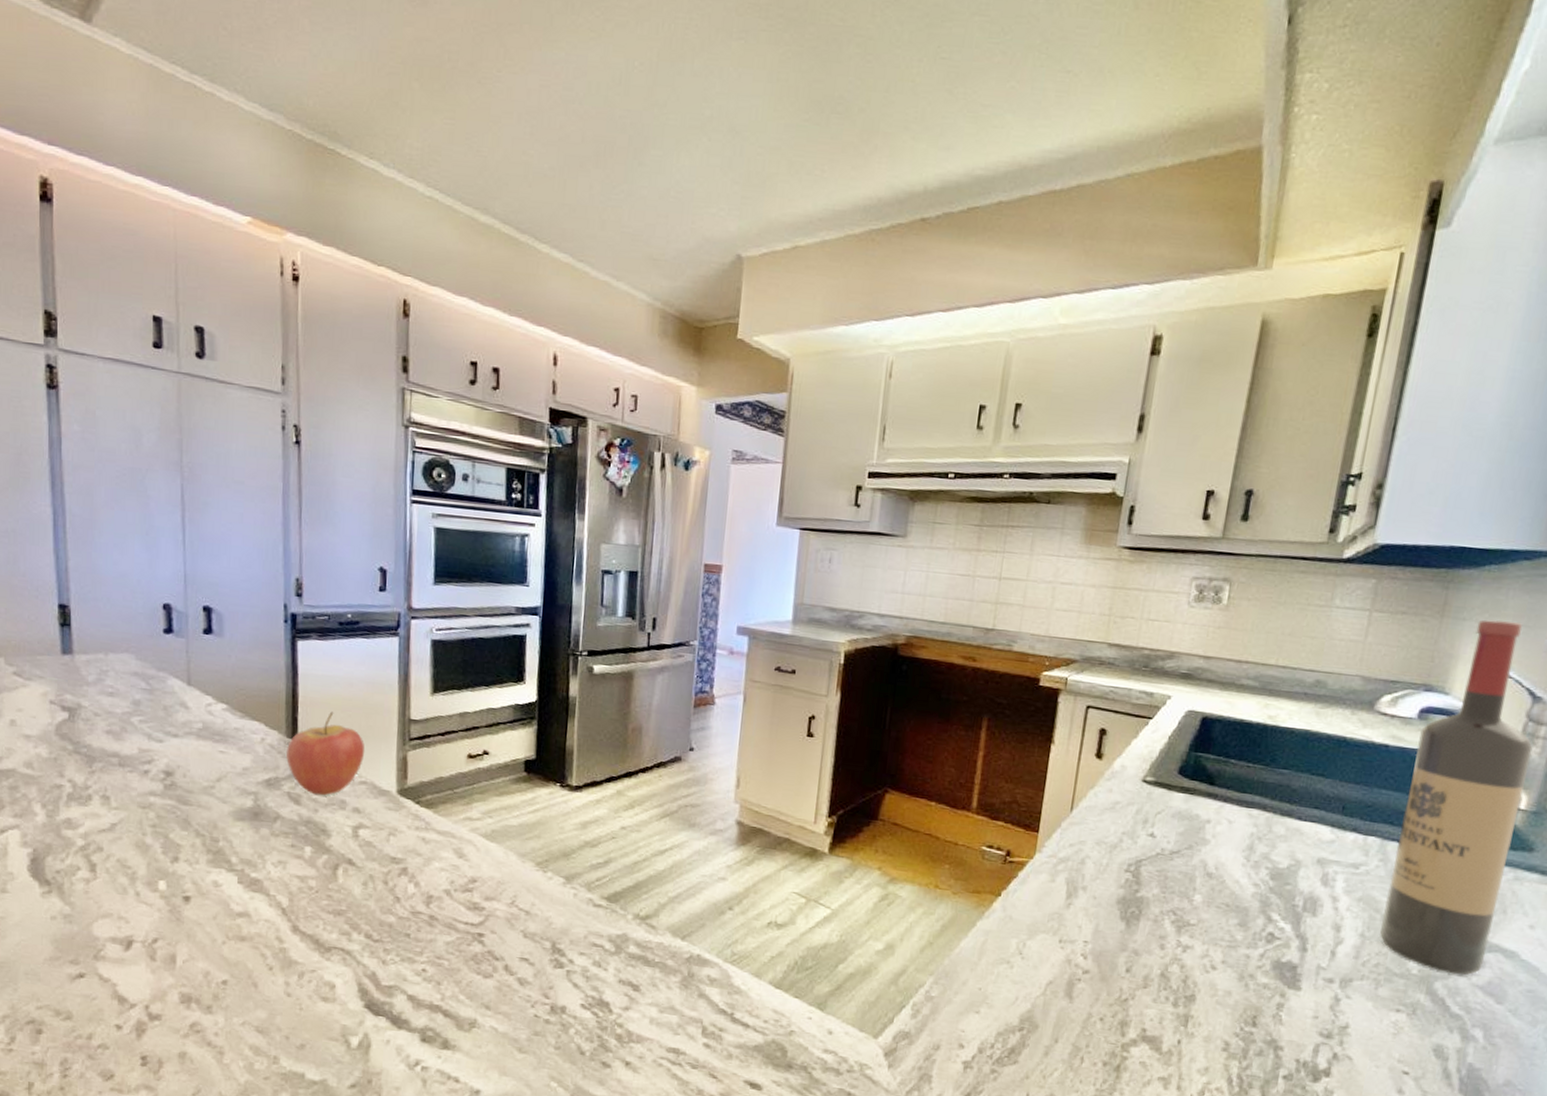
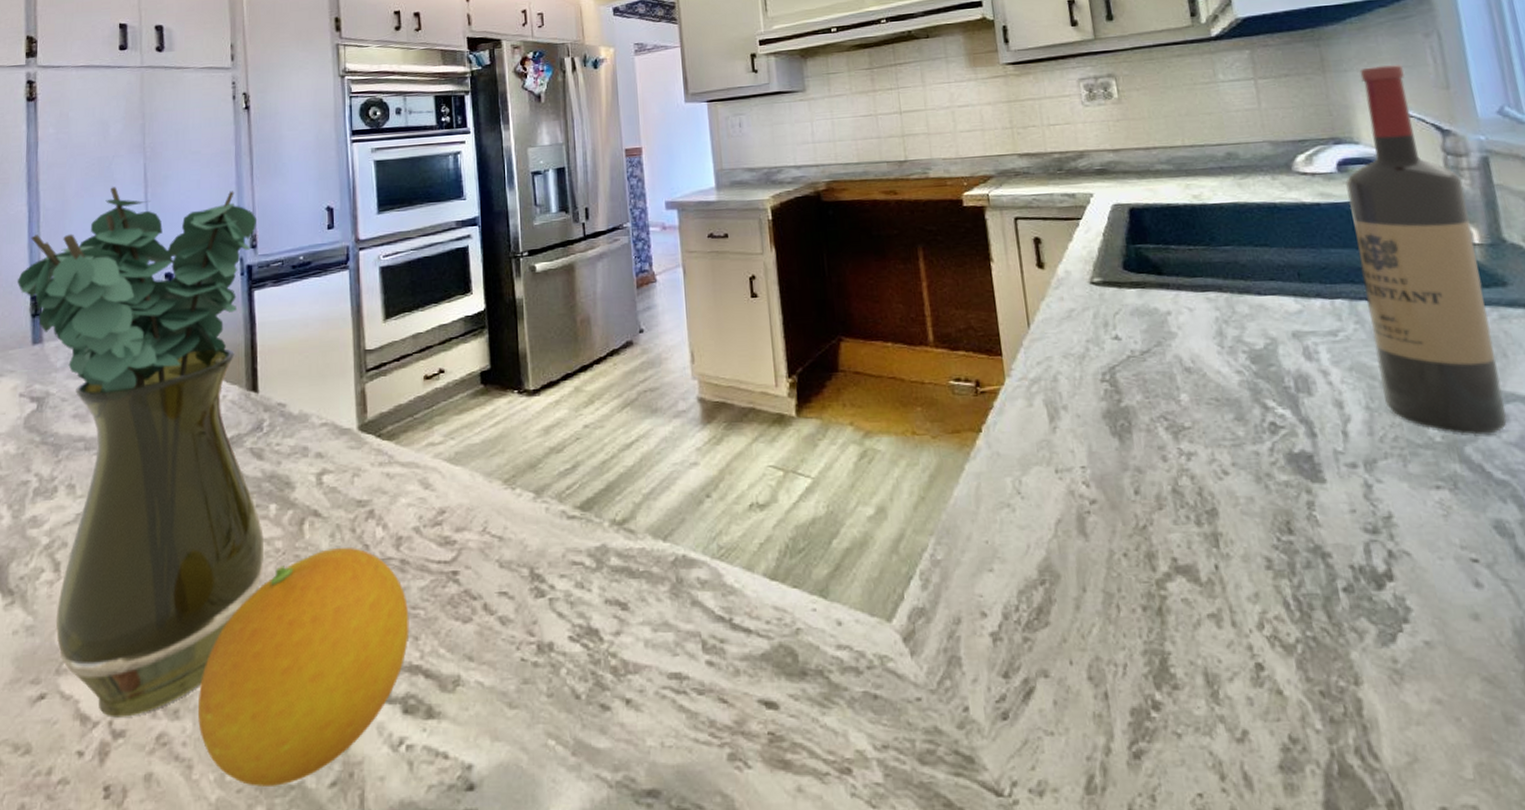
vase: none [42,503,304,1005] -> present [16,187,264,718]
fruit: none [230,894,434,1080] -> present [198,548,410,787]
fruit: present [286,711,365,796] -> none [248,355,324,446]

